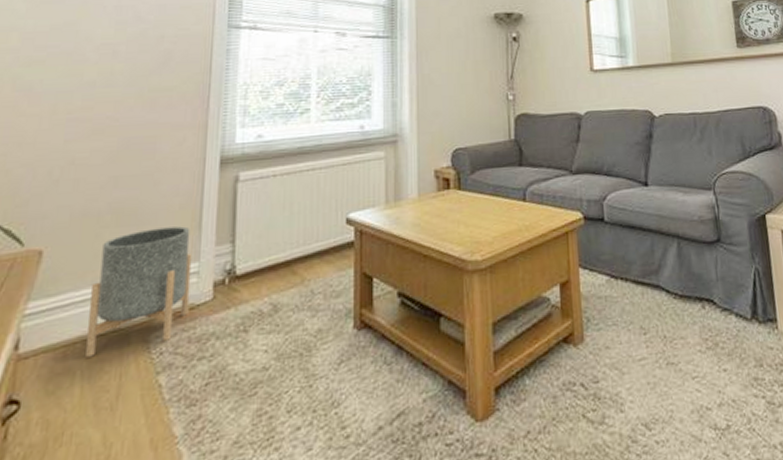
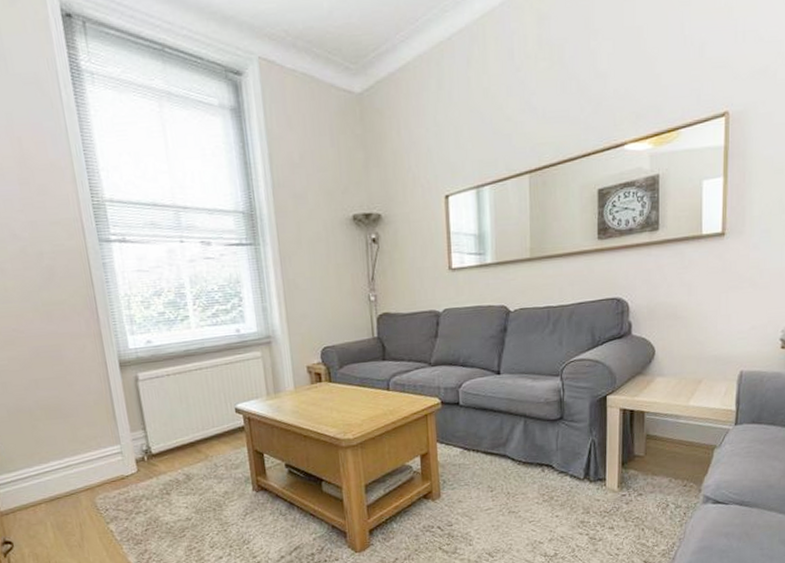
planter: present [86,226,192,357] -> none [40,418,121,513]

